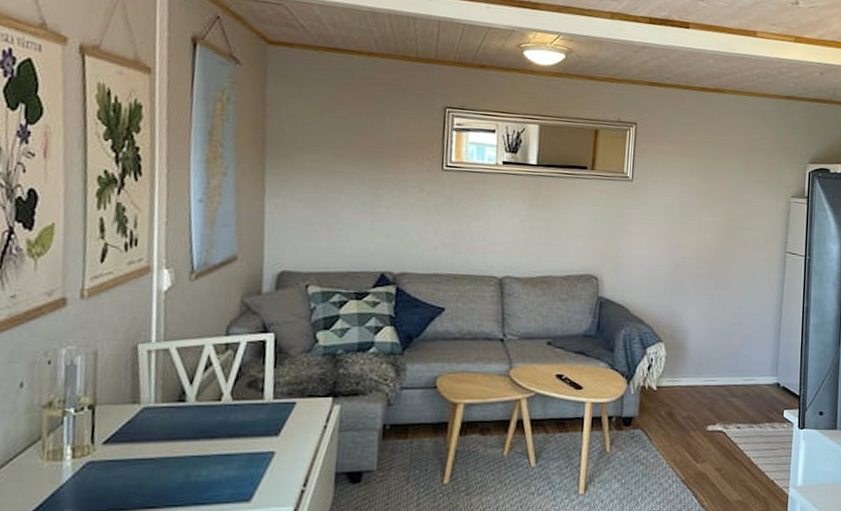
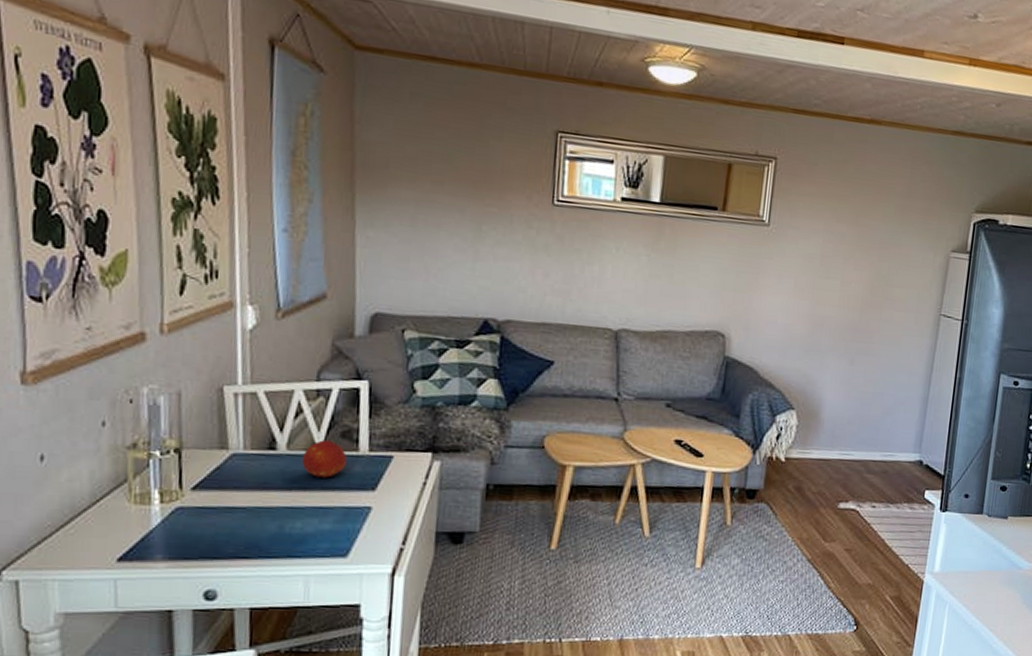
fruit: none [209,390,252,428] -> present [301,440,347,480]

